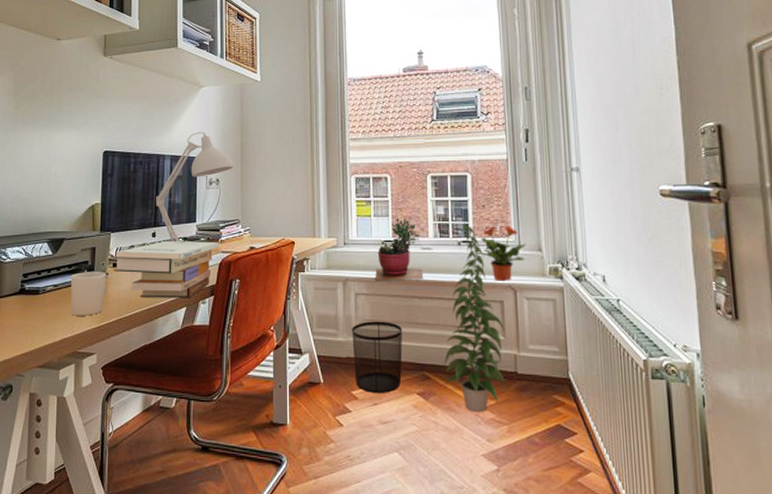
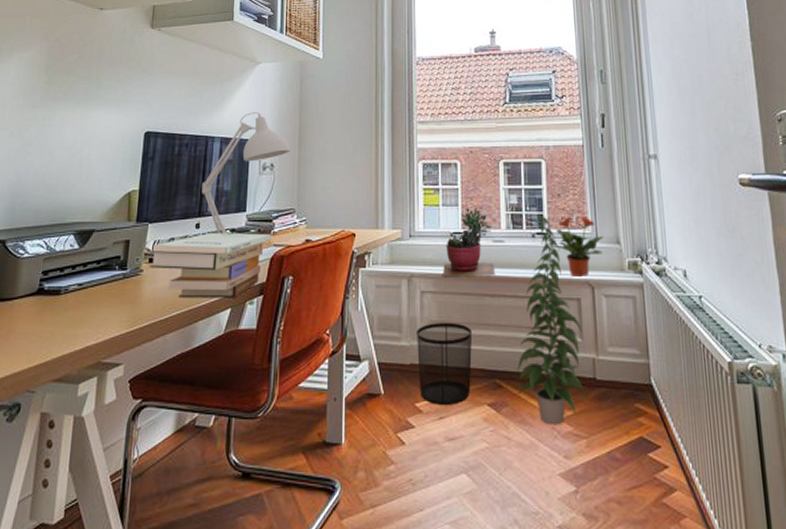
mug: present [70,272,107,316] -> none [96,268,141,320]

